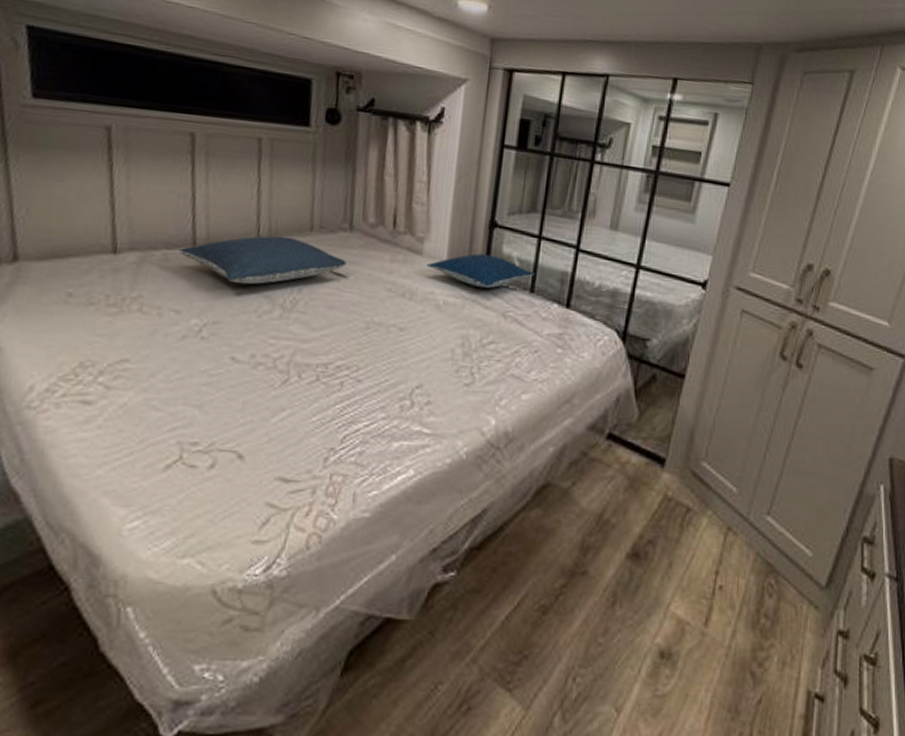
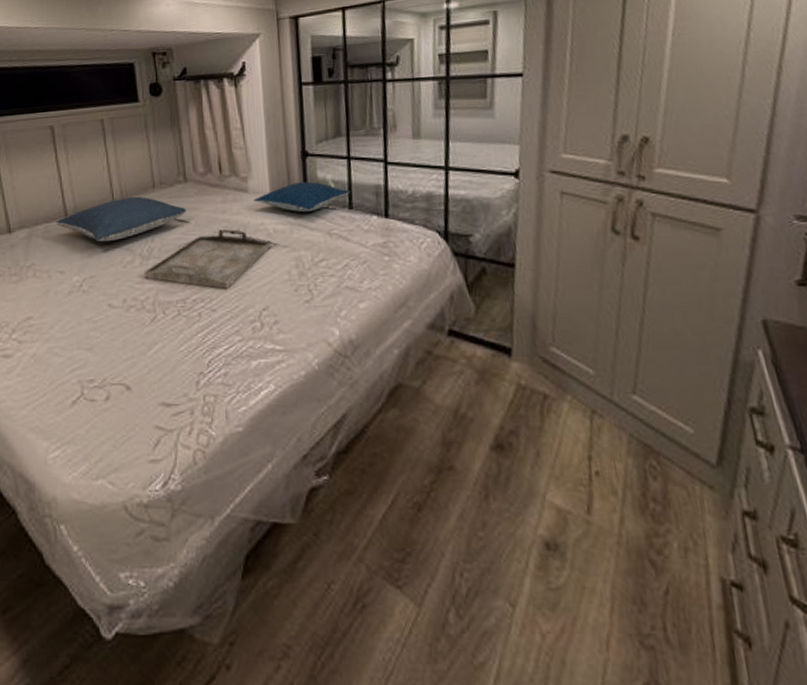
serving tray: none [281,292,437,360] -> present [144,229,270,290]

